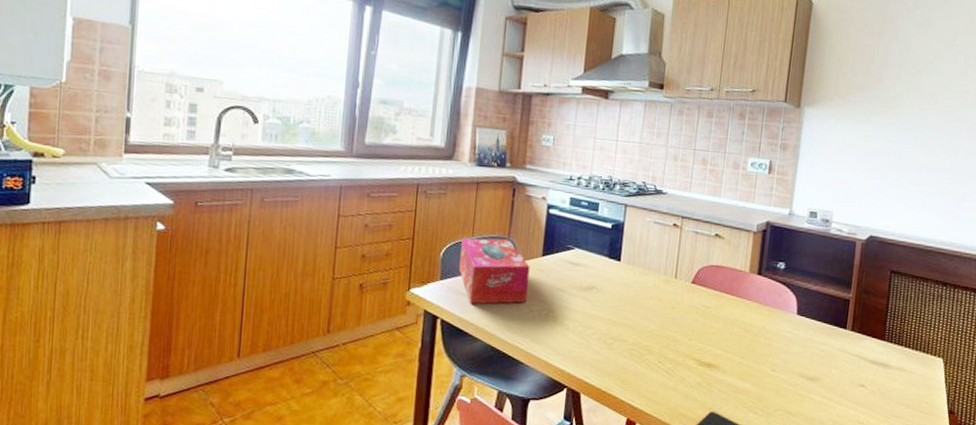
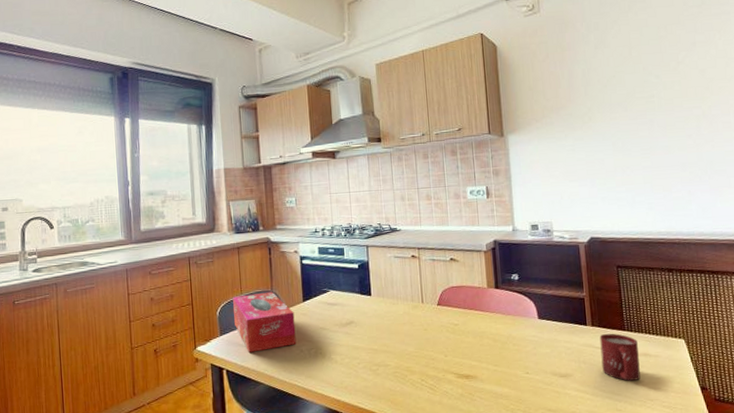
cup: none [852,340,895,394] -> present [599,333,641,381]

